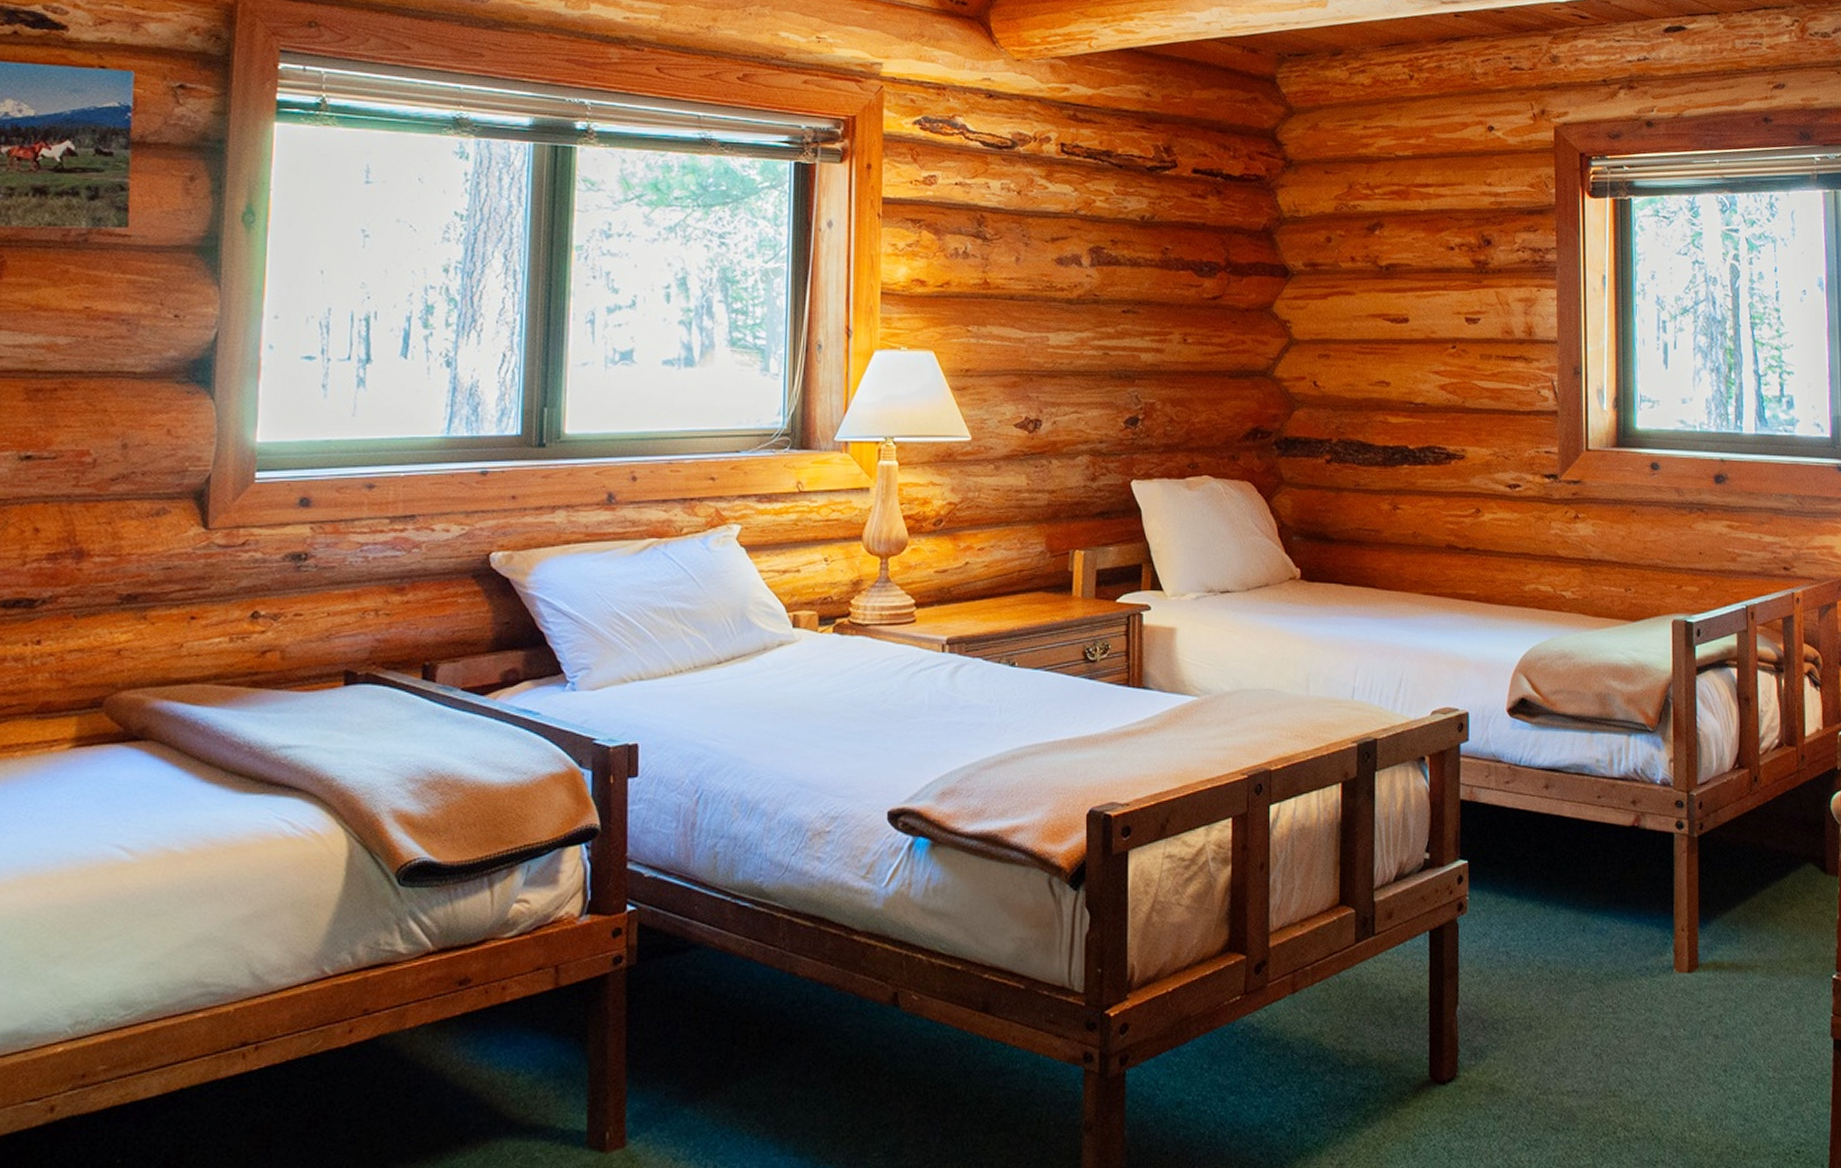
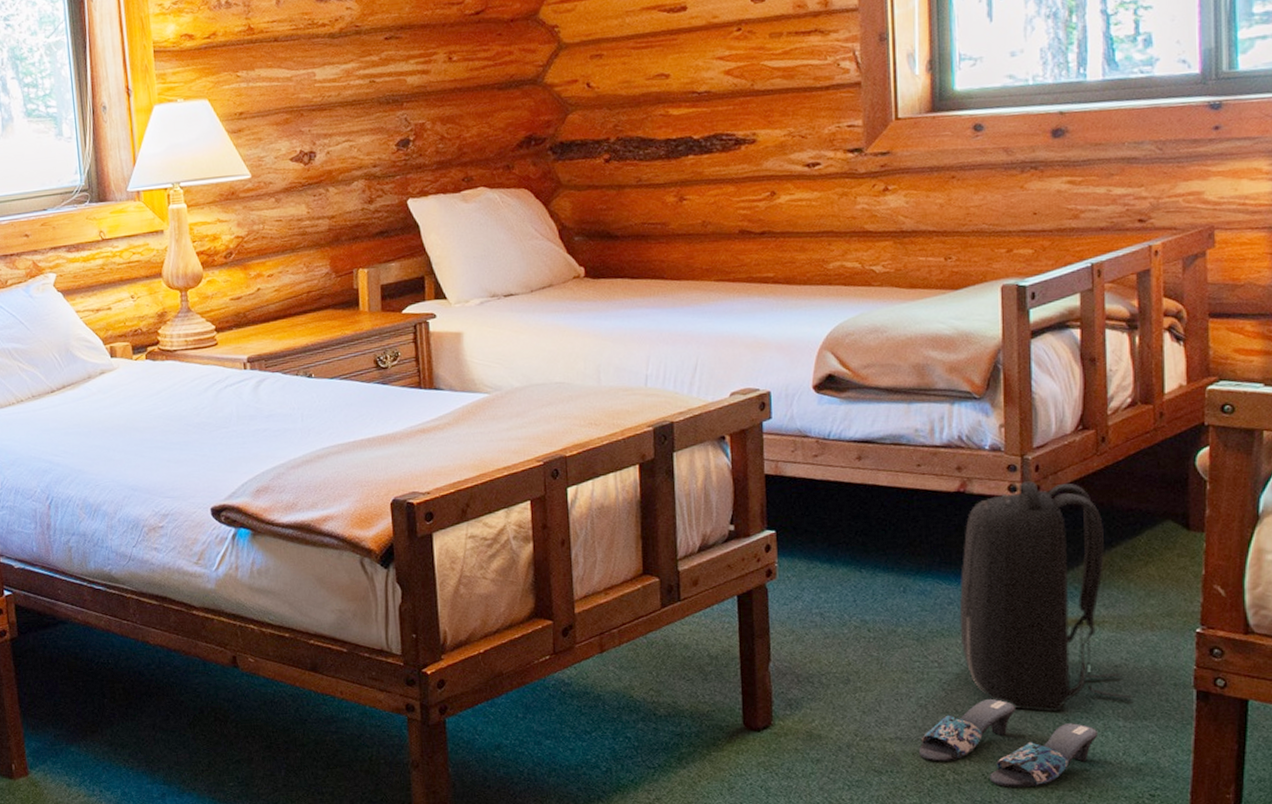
slippers: none [1594,1047,1752,1145] -> present [919,698,1099,787]
backpack: none [1632,818,1781,1062] -> present [959,481,1133,712]

